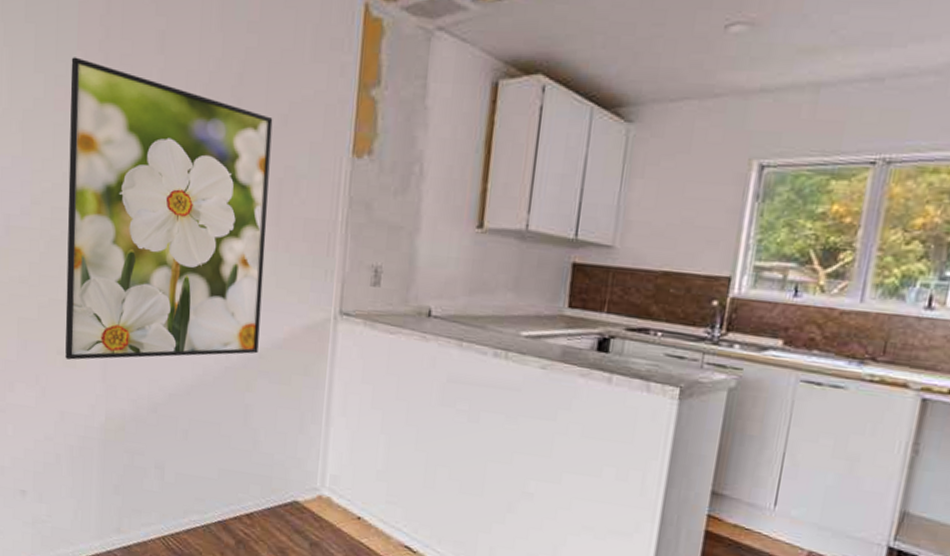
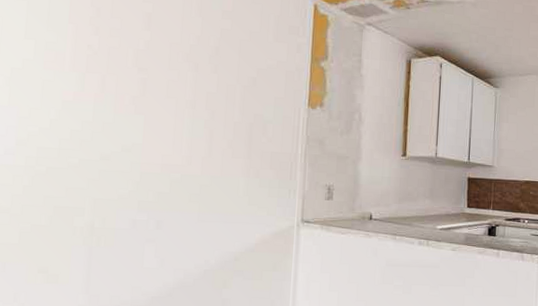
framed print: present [65,57,273,360] -> none [47,28,244,277]

